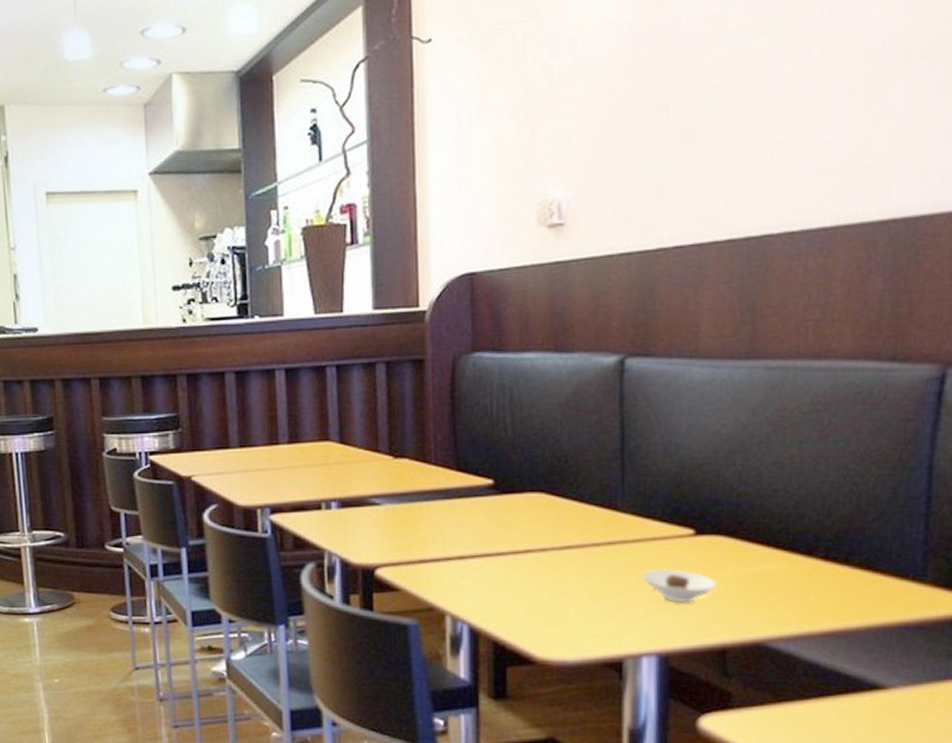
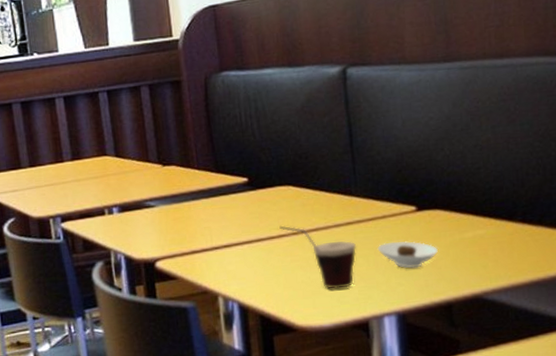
cup: none [526,539,617,619] -> present [279,225,357,289]

